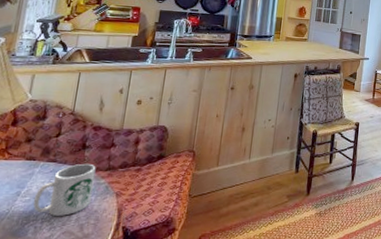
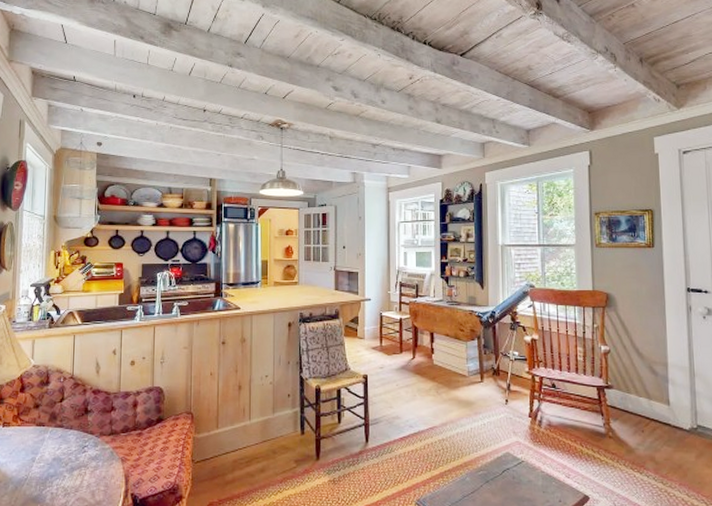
mug: present [33,163,96,216] -> none [47,428,100,482]

